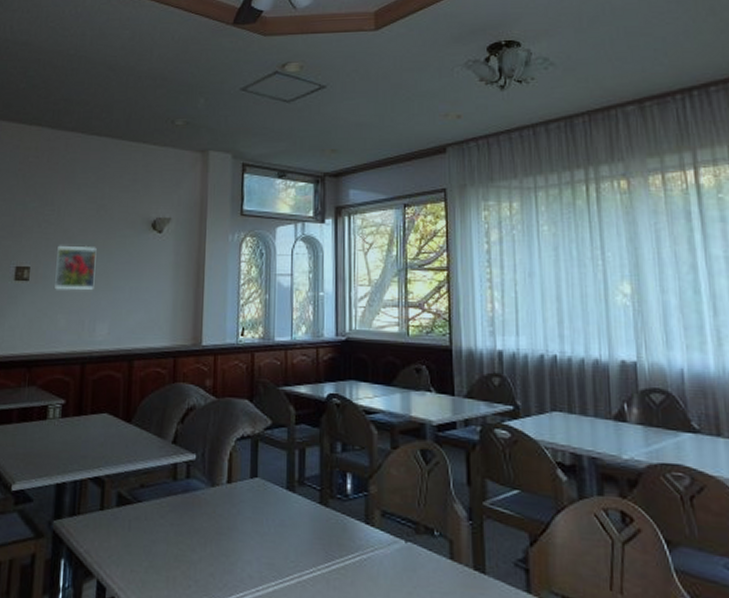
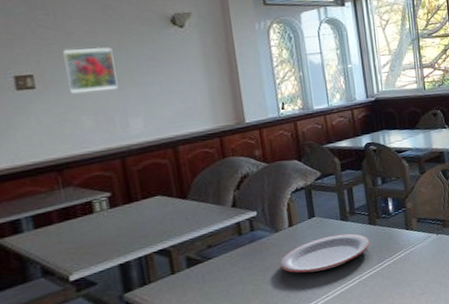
plate: none [210,507,318,553] -> present [280,233,370,273]

